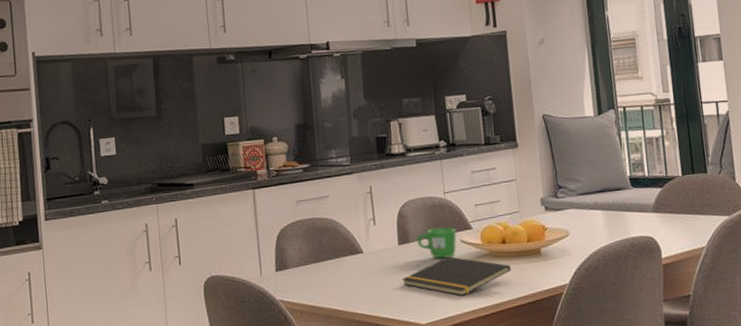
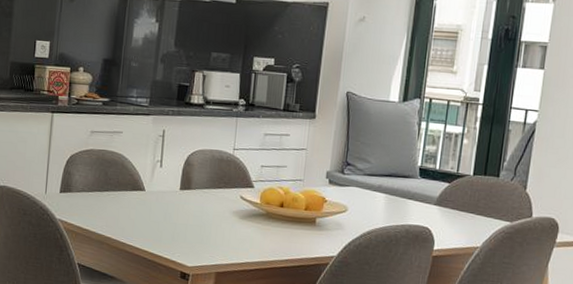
notepad: present [402,256,511,297] -> none [176,209,283,248]
mug: present [416,227,457,259] -> none [198,180,238,211]

